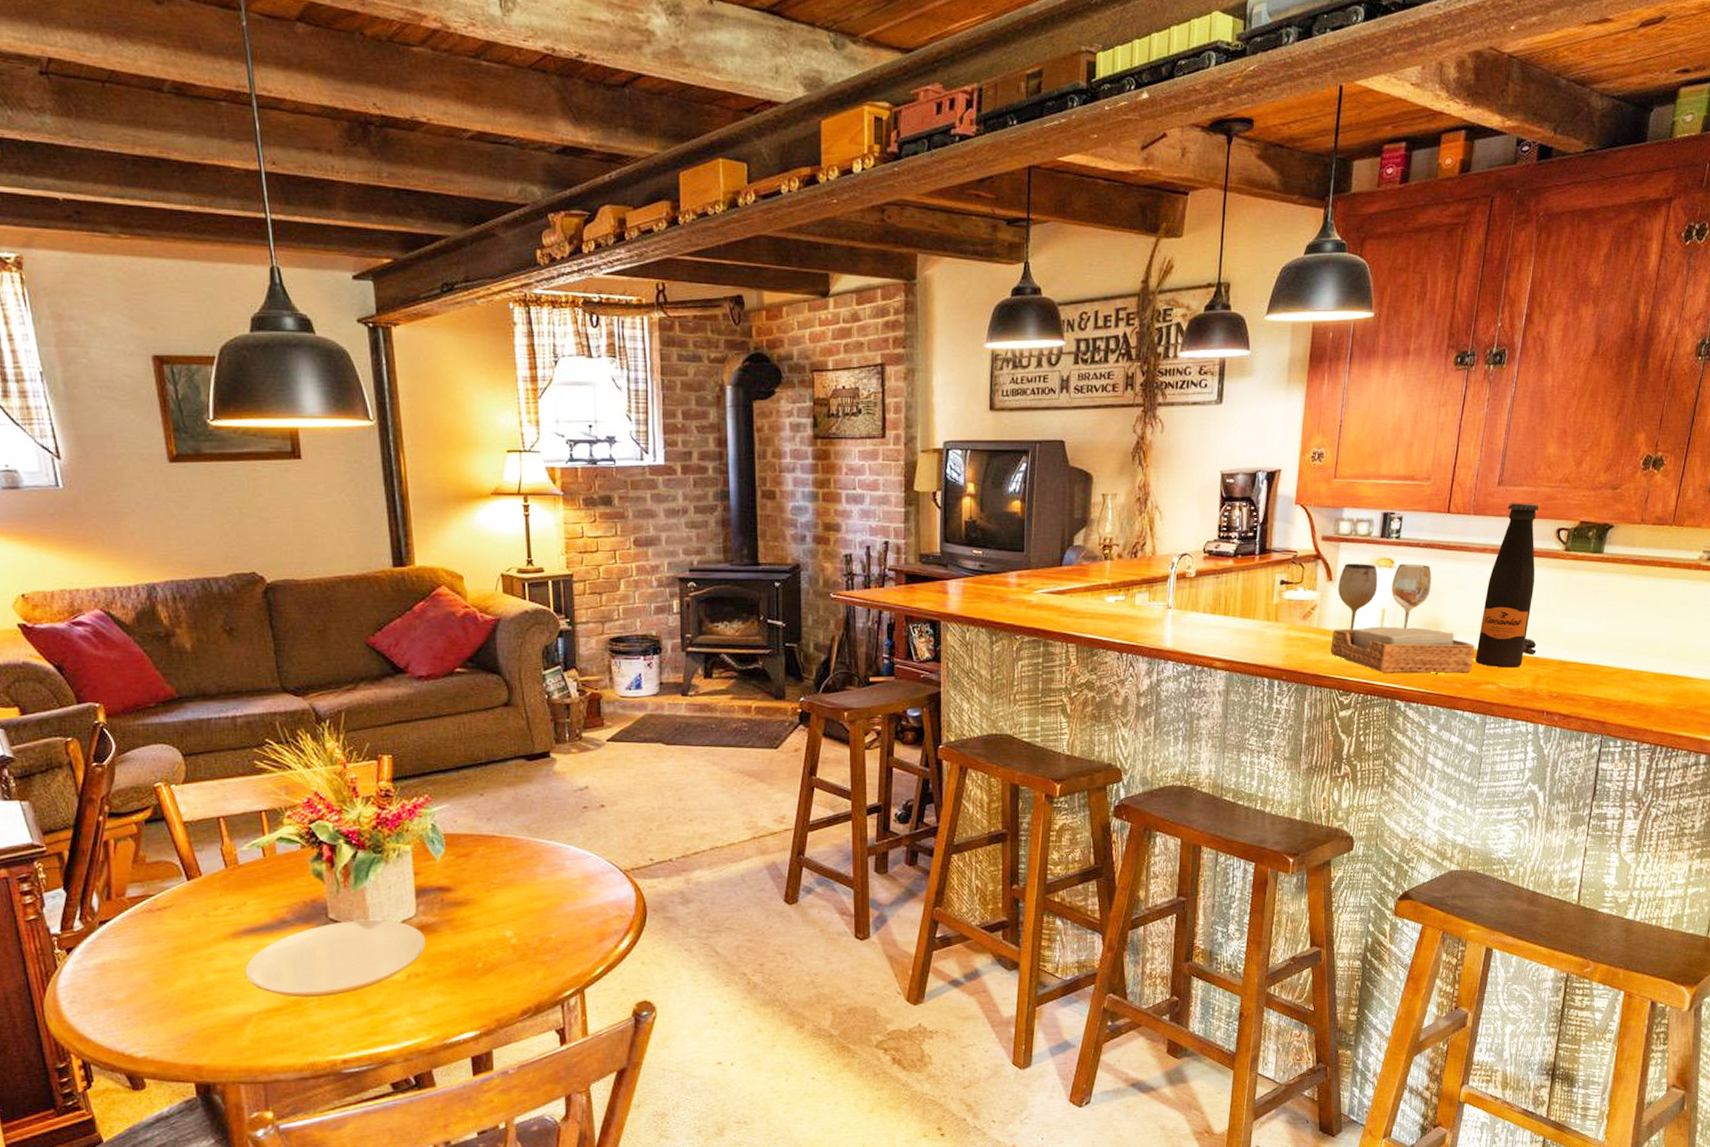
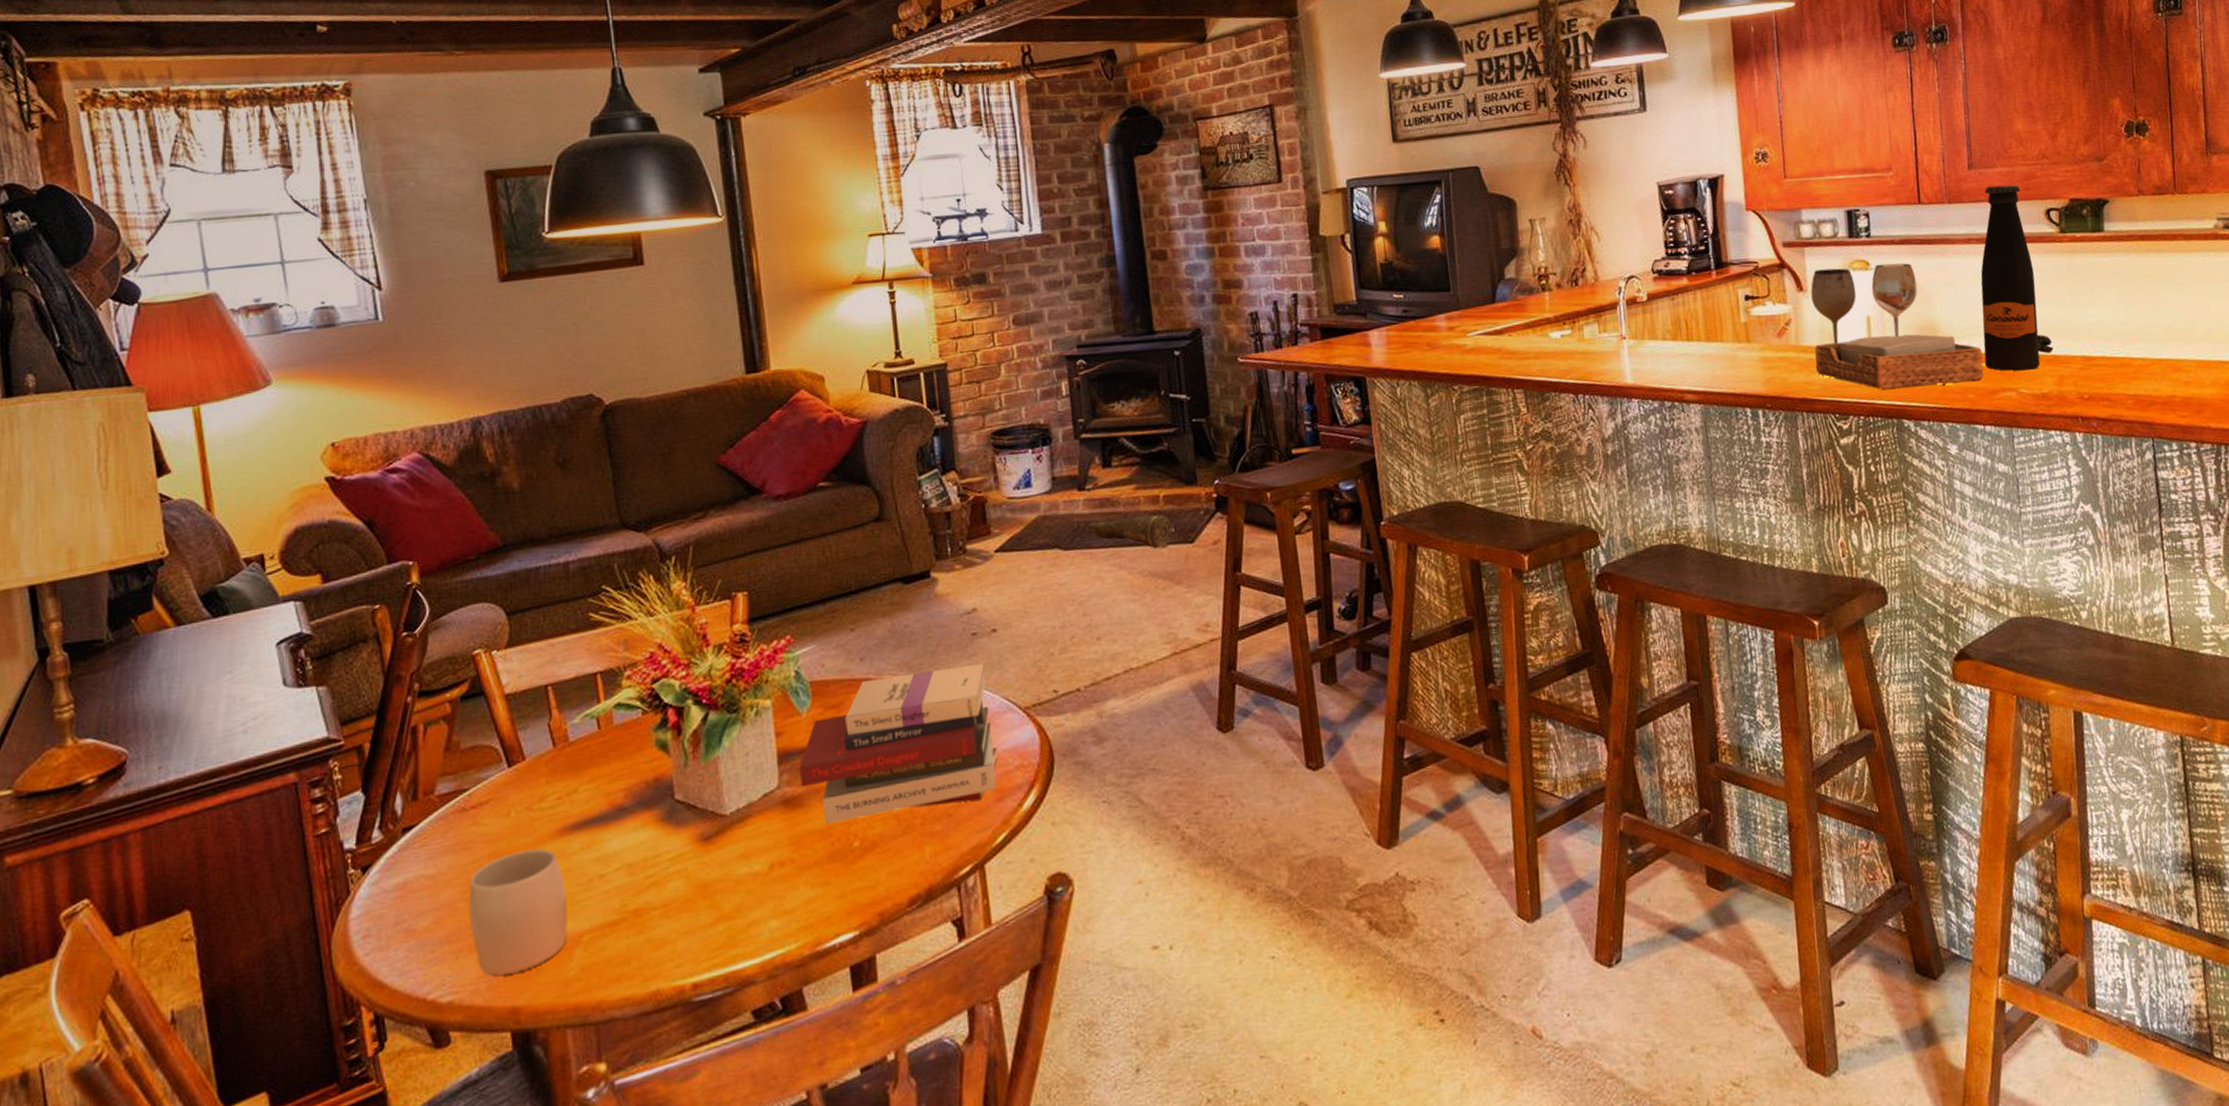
mug: none [156,946,240,1040] -> present [468,848,568,976]
plate: present [245,919,426,997] -> none [574,796,792,906]
books: none [433,831,601,947] -> present [798,663,999,824]
log: none [687,721,762,751] -> present [1087,514,1174,549]

